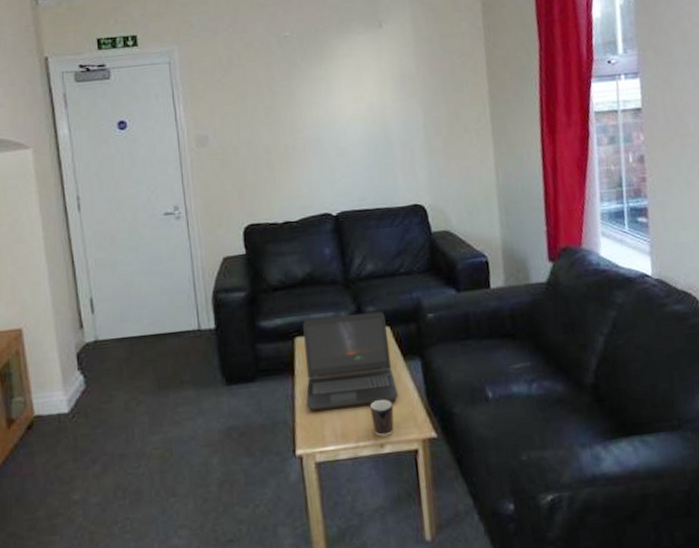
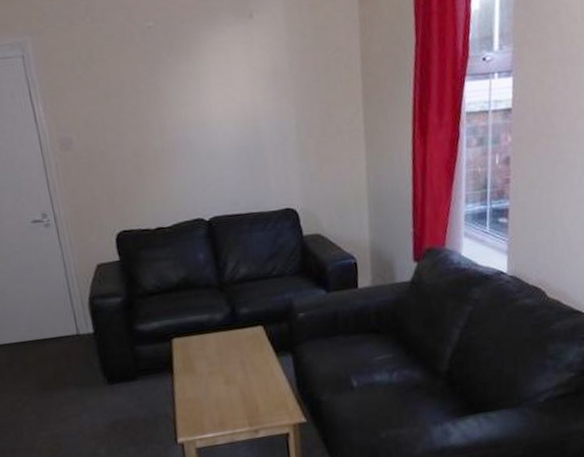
laptop computer: present [303,310,398,412] -> none [179,311,271,405]
mug: present [369,398,395,437] -> none [244,391,268,424]

